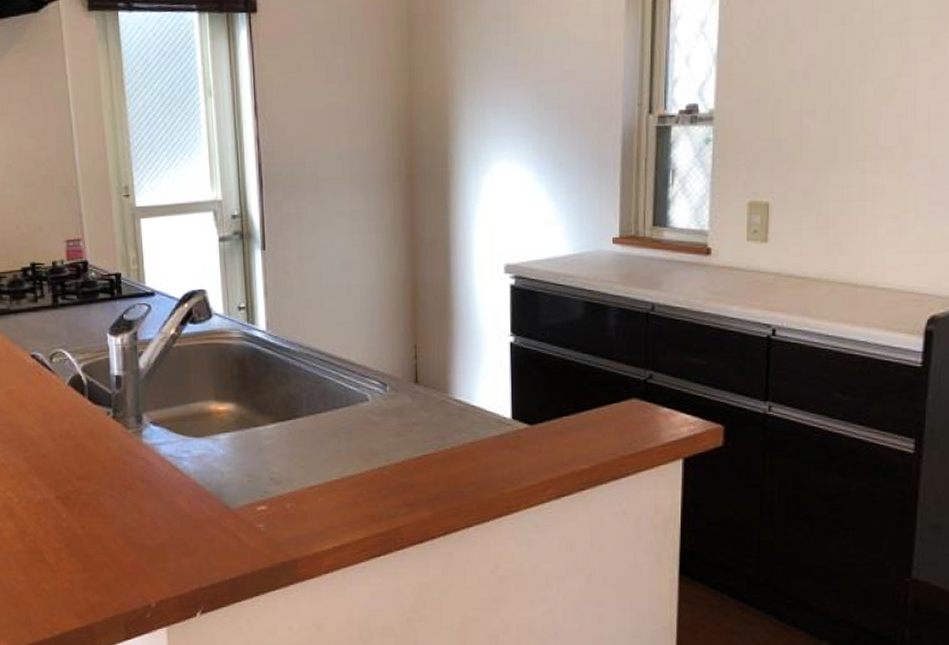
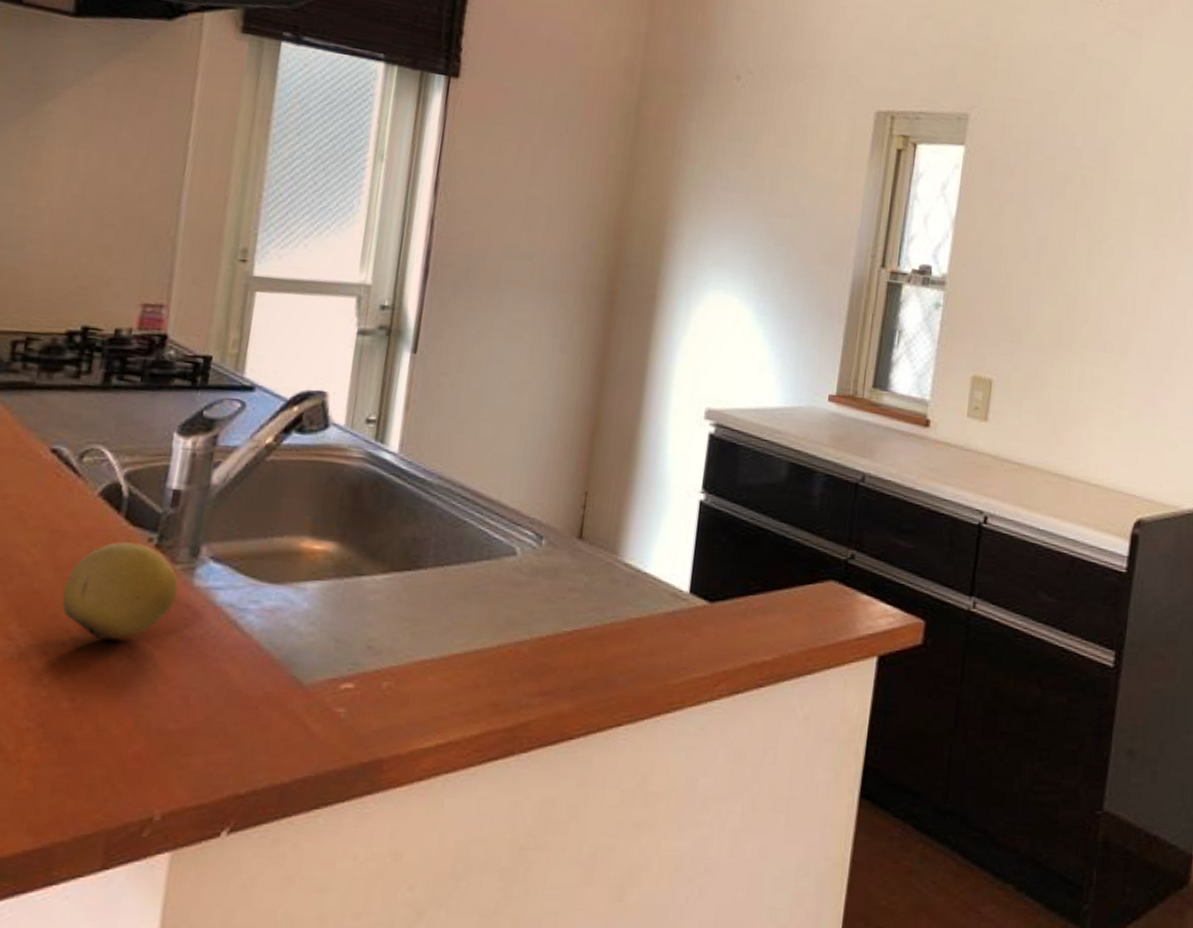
fruit: none [60,417,134,485] -> present [62,542,179,639]

